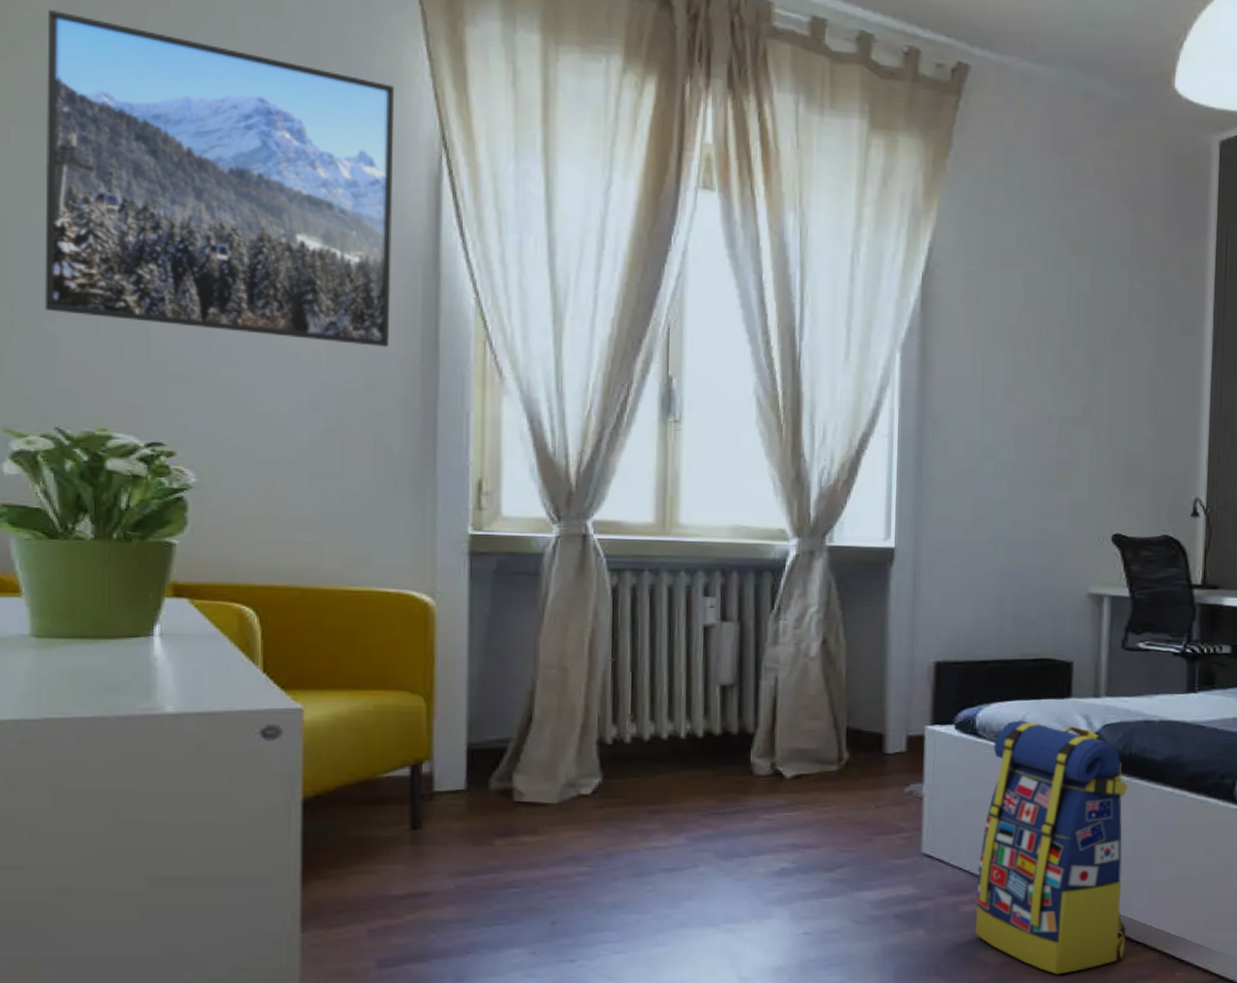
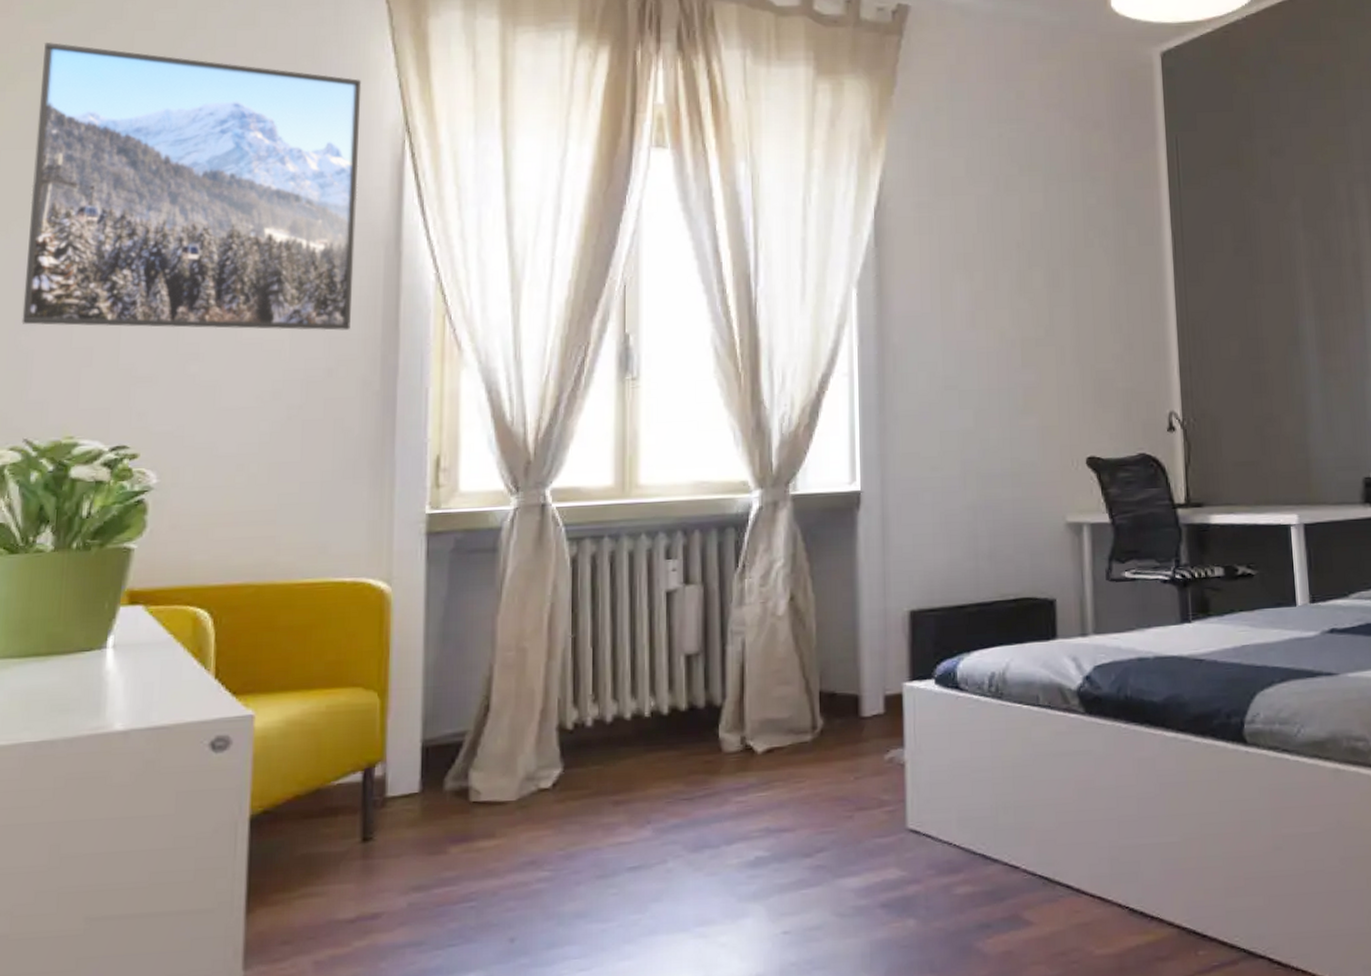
backpack: present [975,720,1128,975] -> none [969,668,1140,963]

